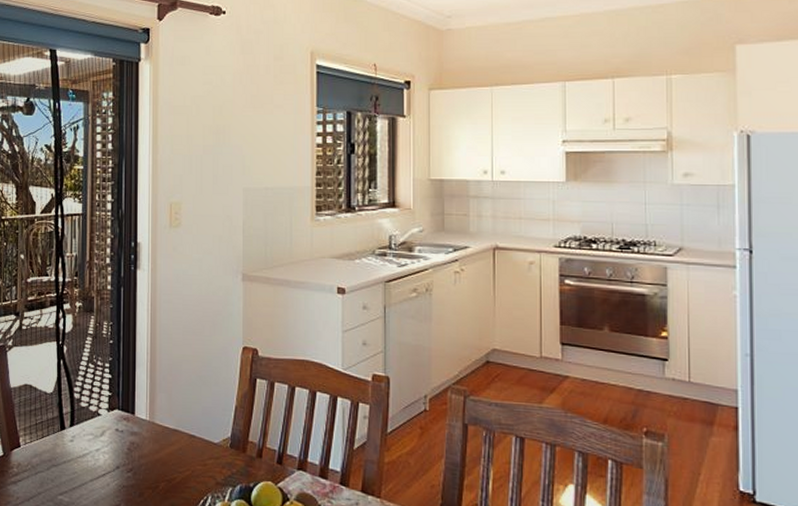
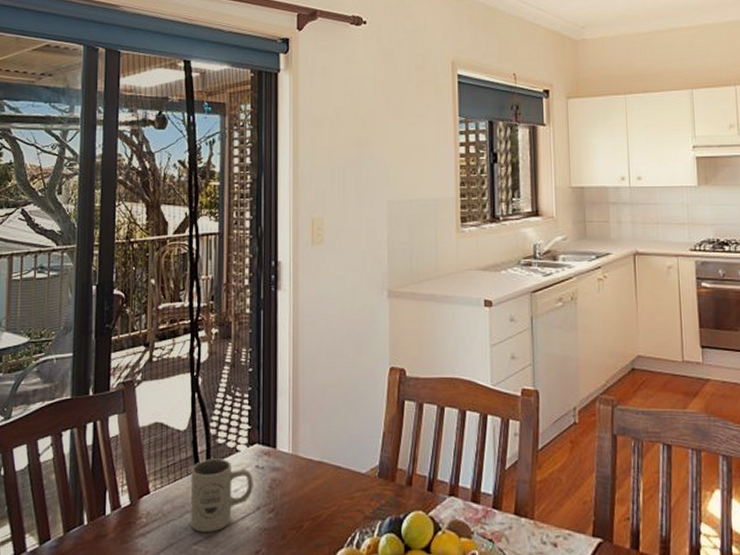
mug: none [56,420,113,485] -> present [190,458,253,532]

